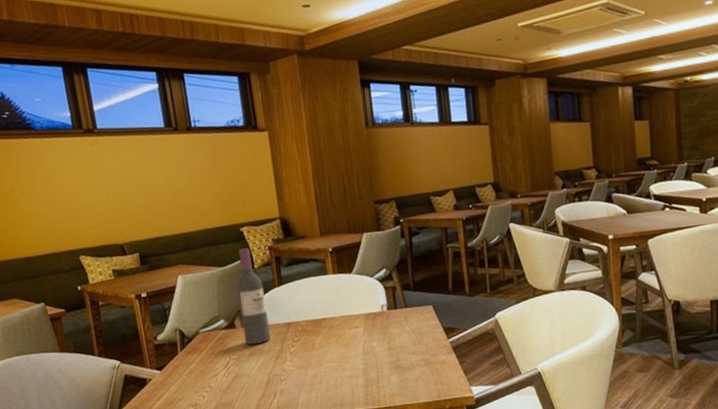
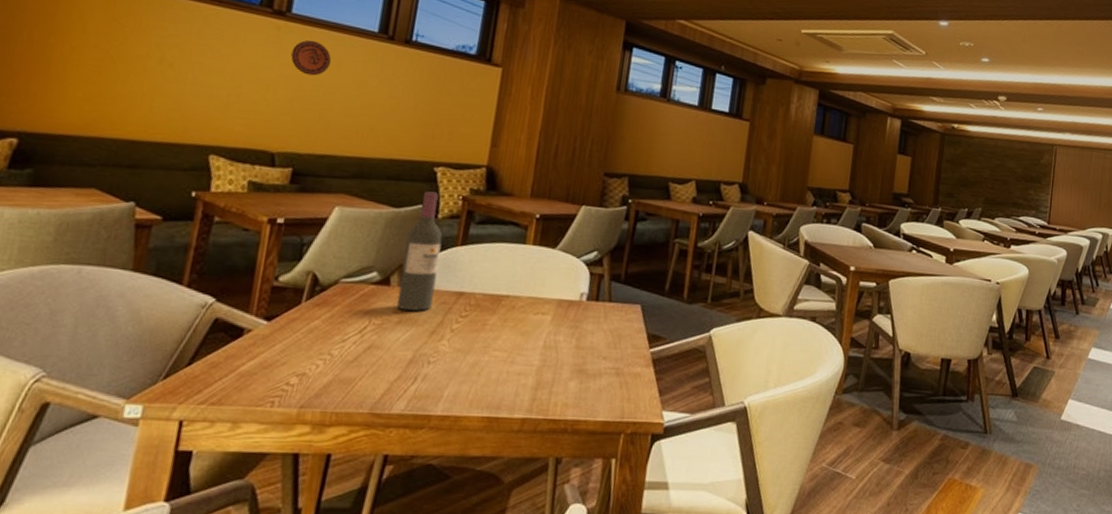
decorative plate: none [107,147,139,177] -> present [291,39,331,76]

